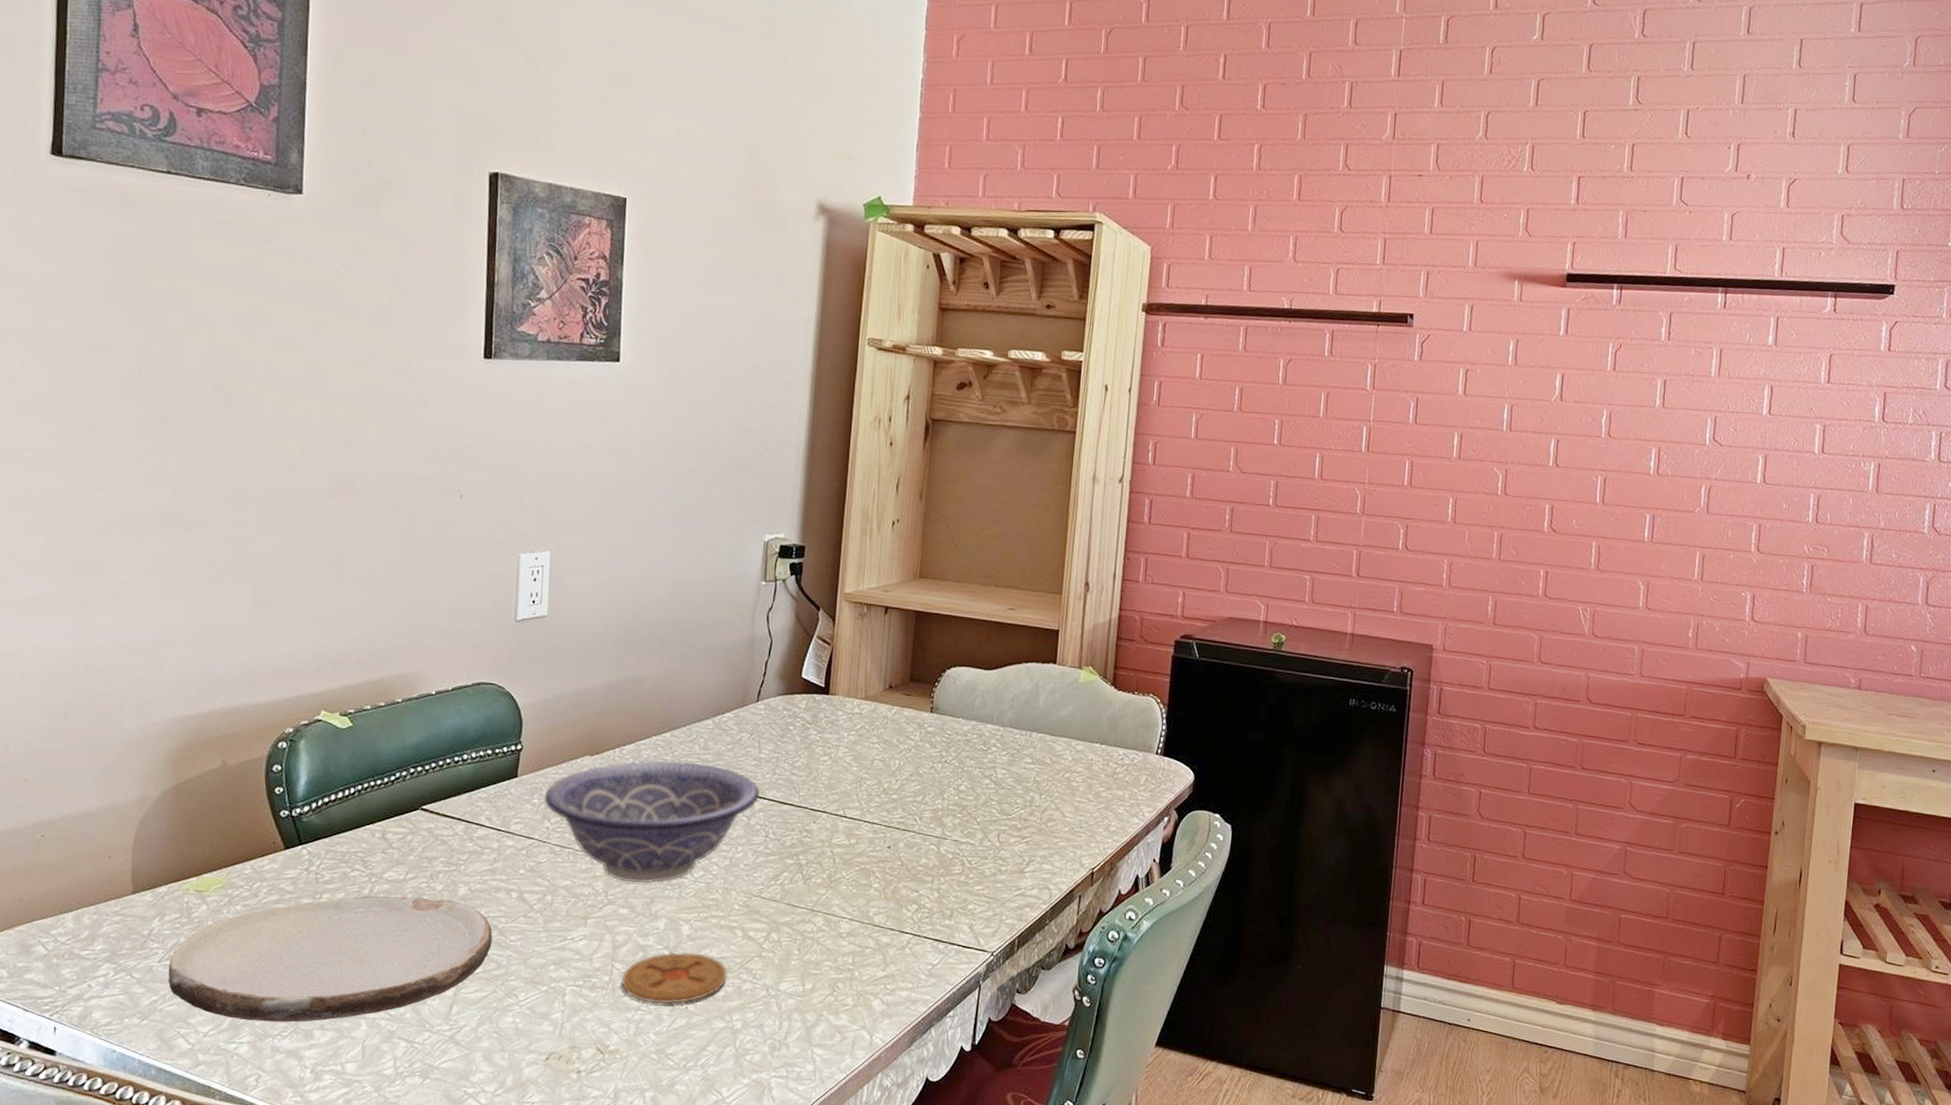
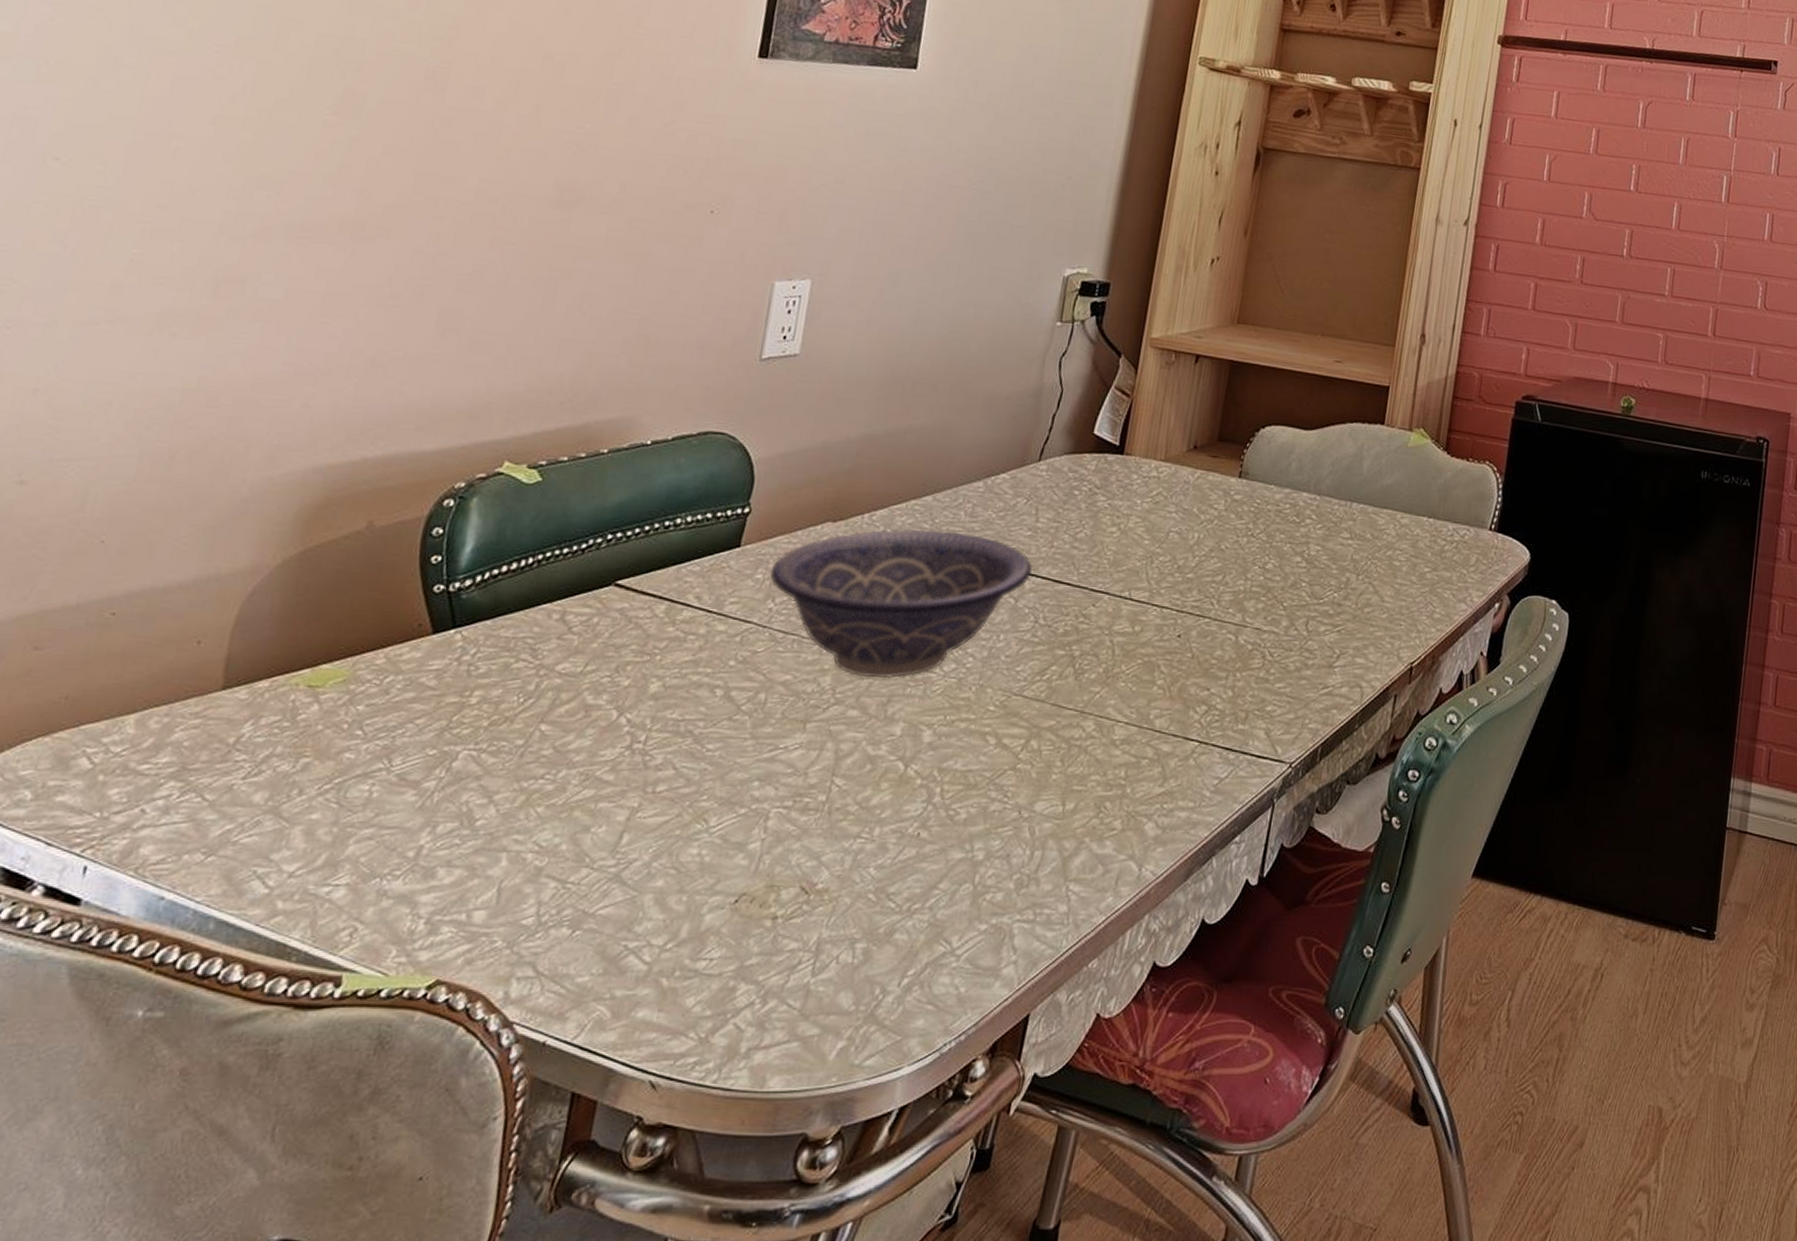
plate: present [168,895,493,1023] -> none [251,693,686,858]
coaster: present [621,952,728,1005] -> none [841,764,974,830]

